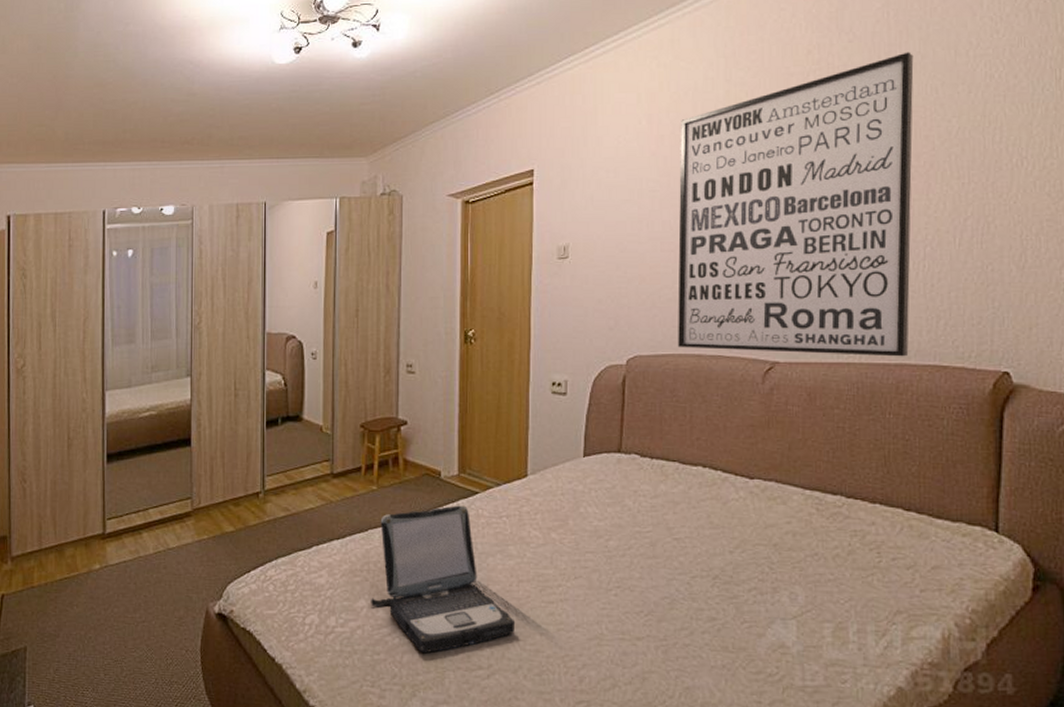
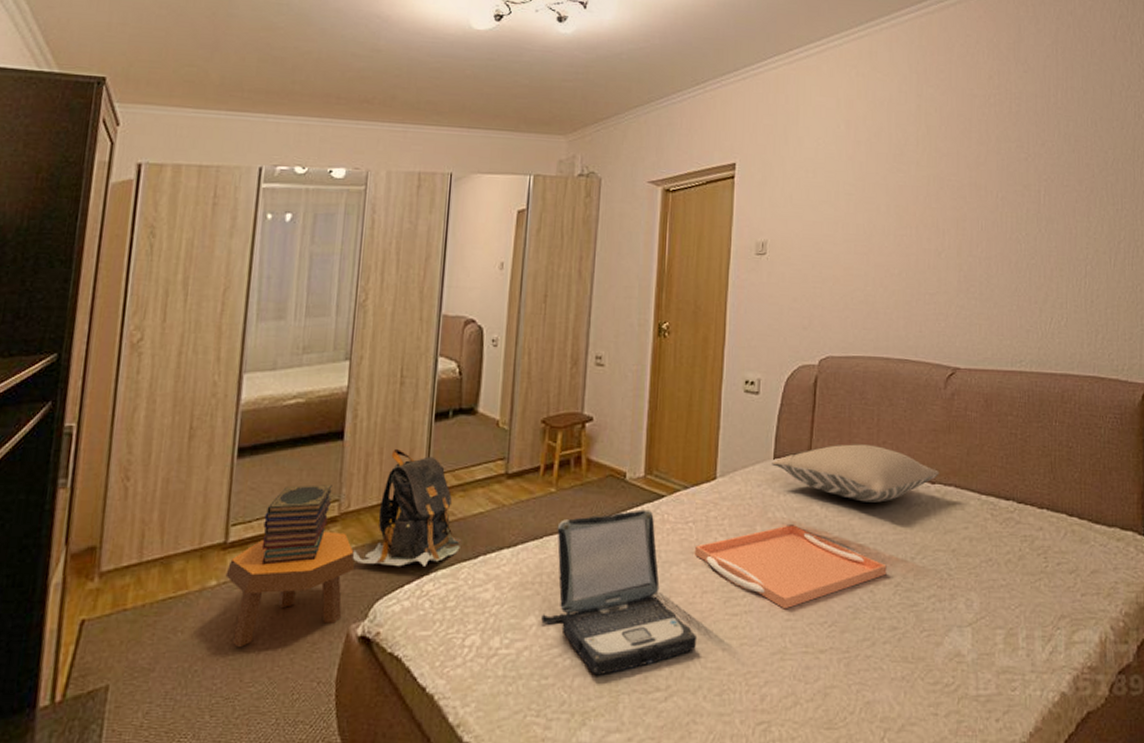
footstool: none [106,525,209,620] -> present [225,532,355,648]
book stack: none [132,485,185,552] -> present [261,484,332,565]
backpack: none [205,453,297,555] -> present [352,449,462,566]
serving tray: none [510,519,704,599] -> present [695,525,887,610]
pillow: none [582,441,758,498] -> present [772,444,939,503]
wall art: present [678,52,914,357] -> none [868,86,1077,368]

